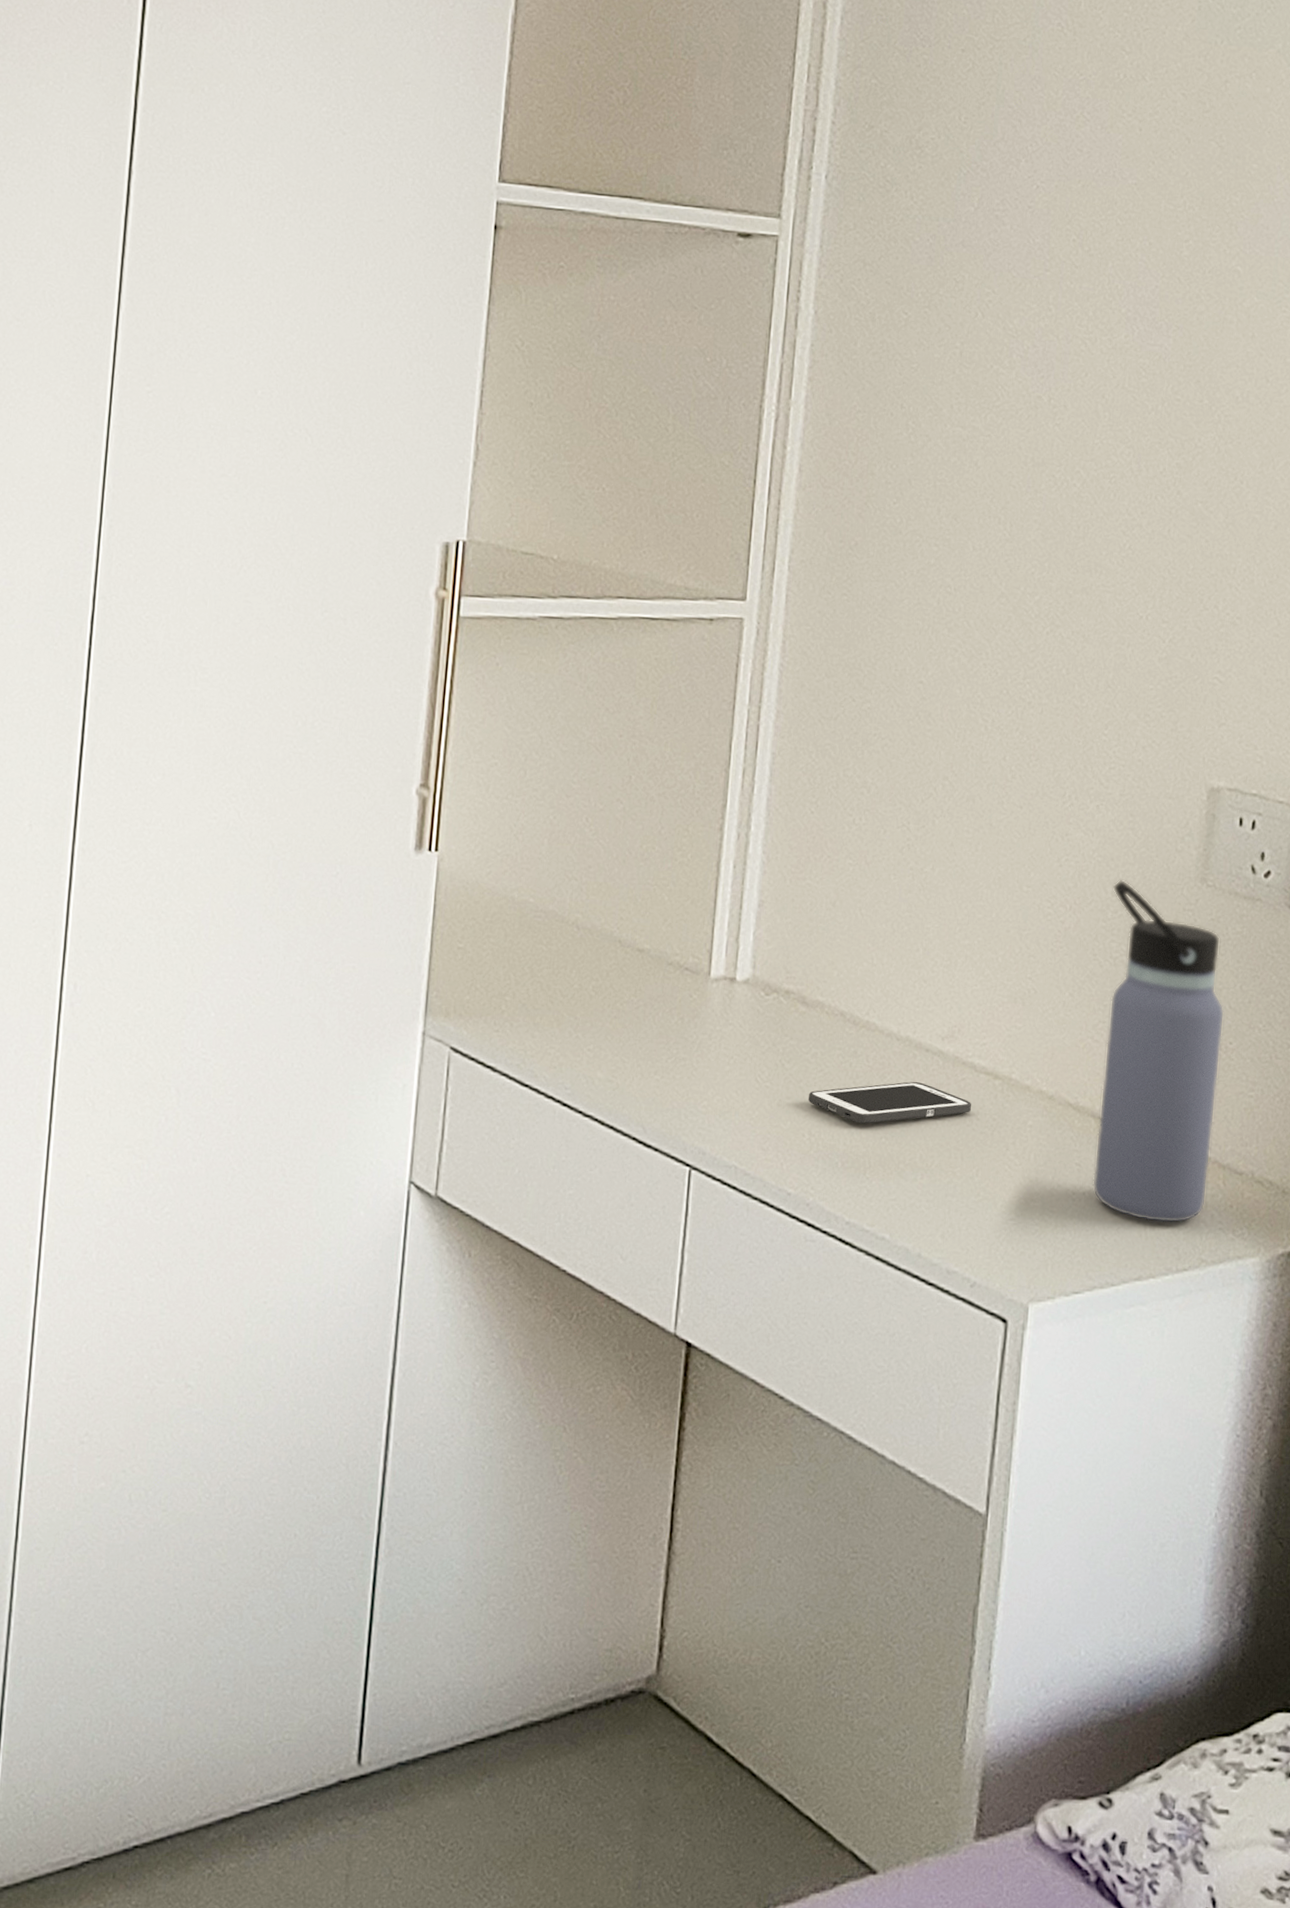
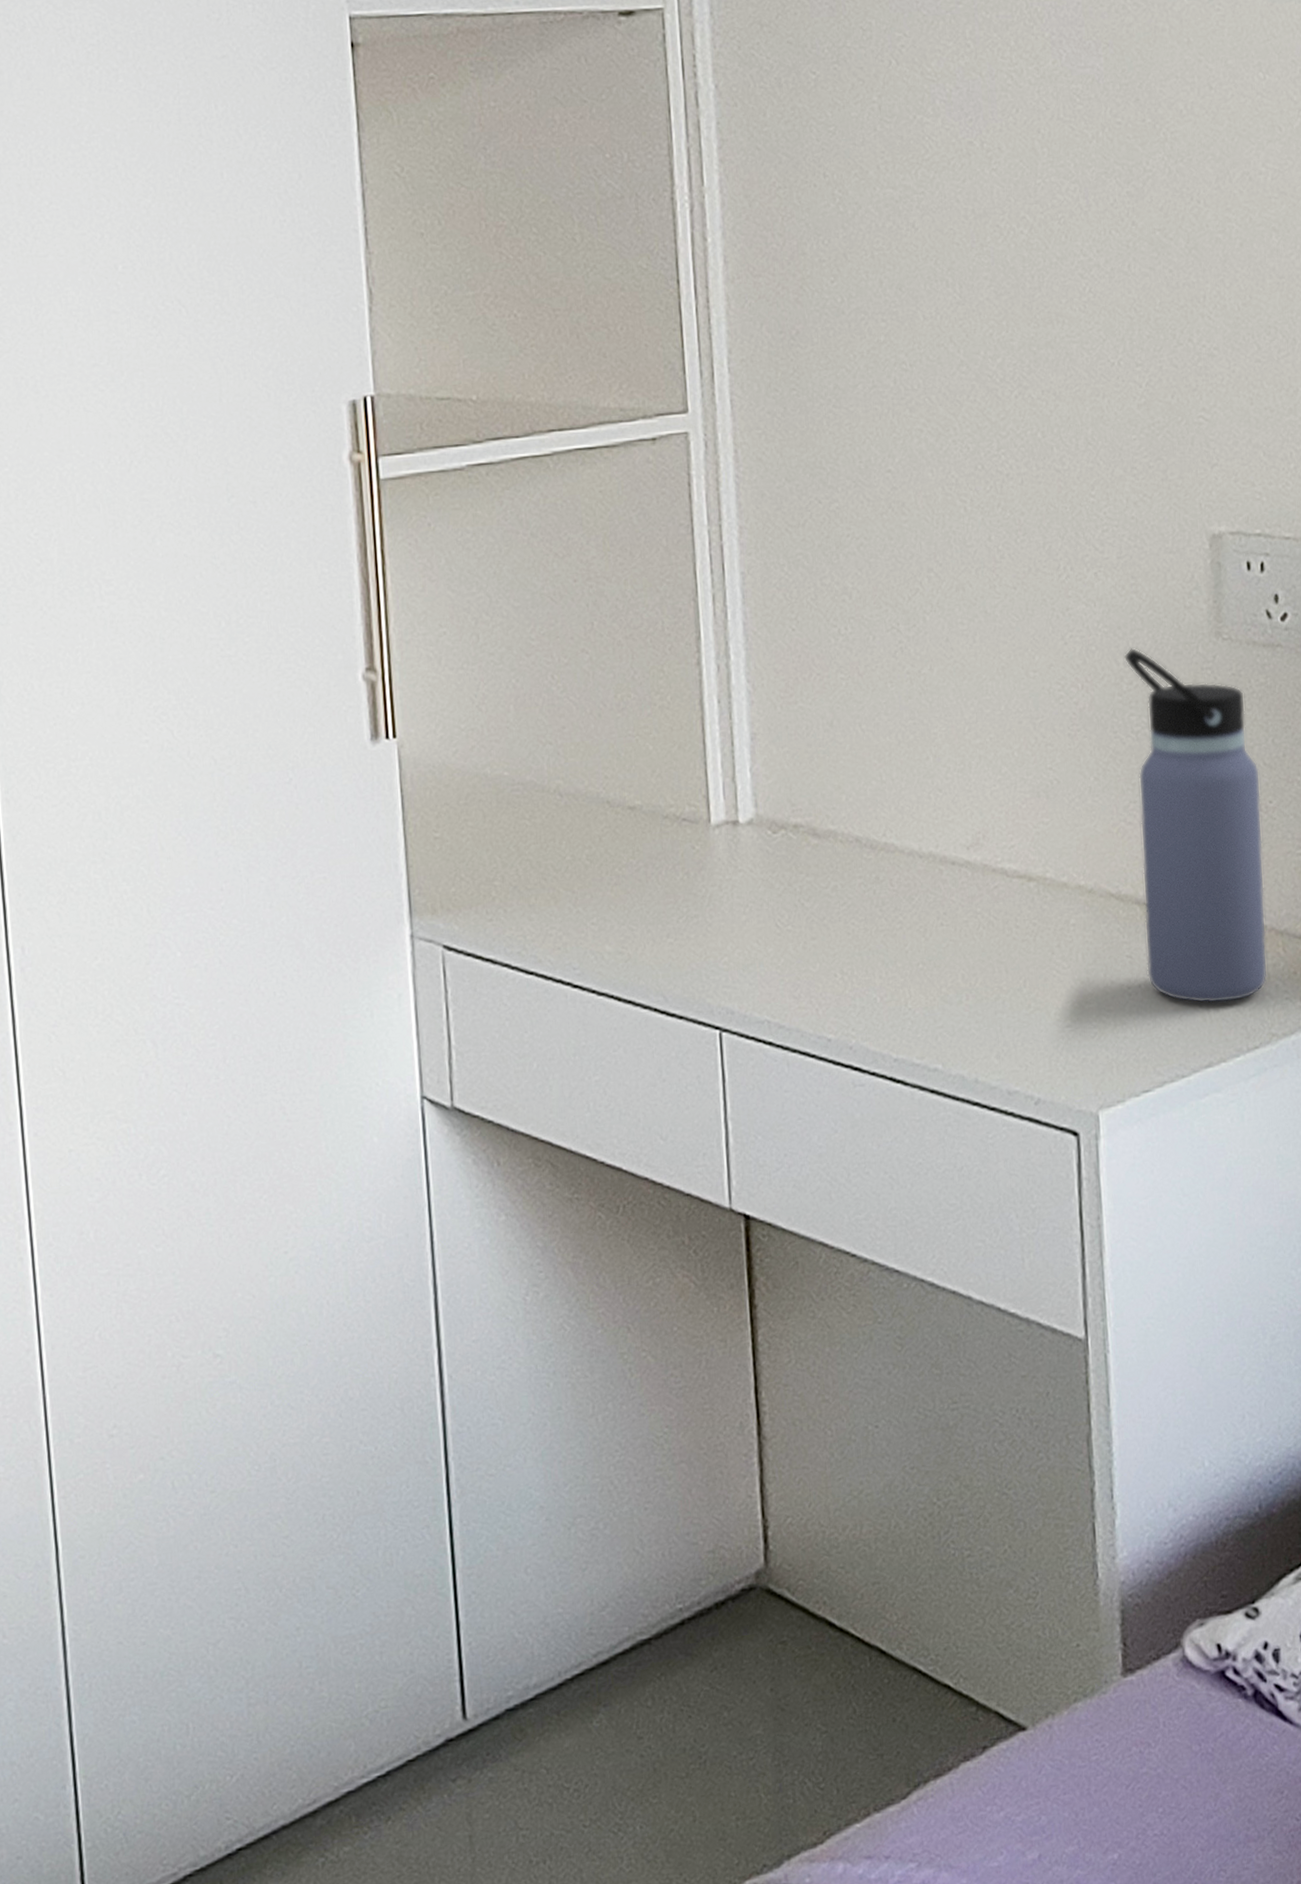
cell phone: present [808,1082,972,1124] -> none [835,898,1009,953]

